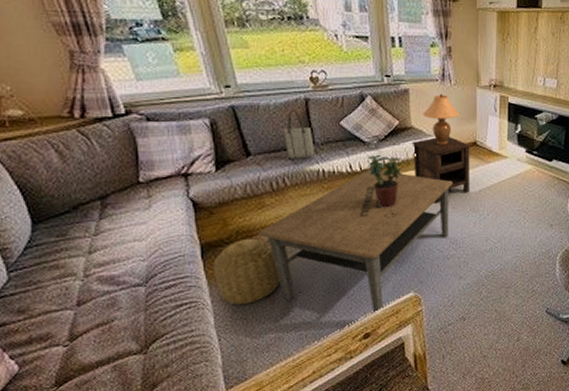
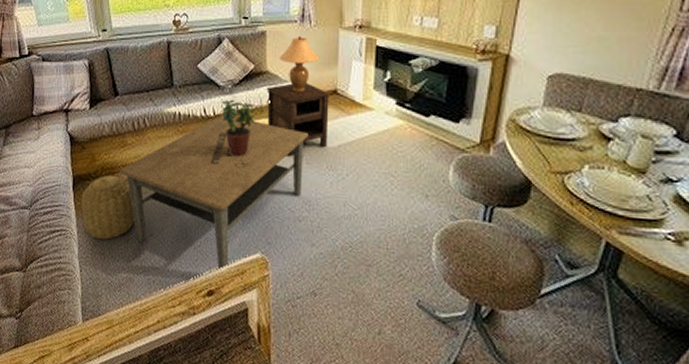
tote bag: present [283,109,315,159] -> none [147,51,173,101]

